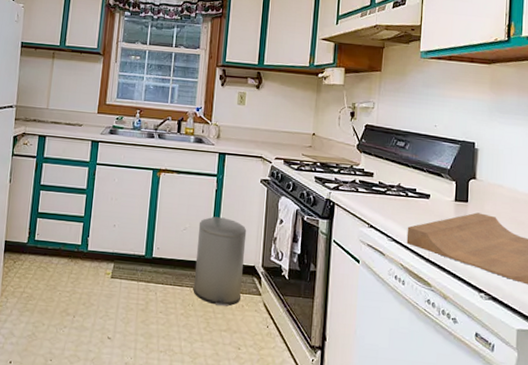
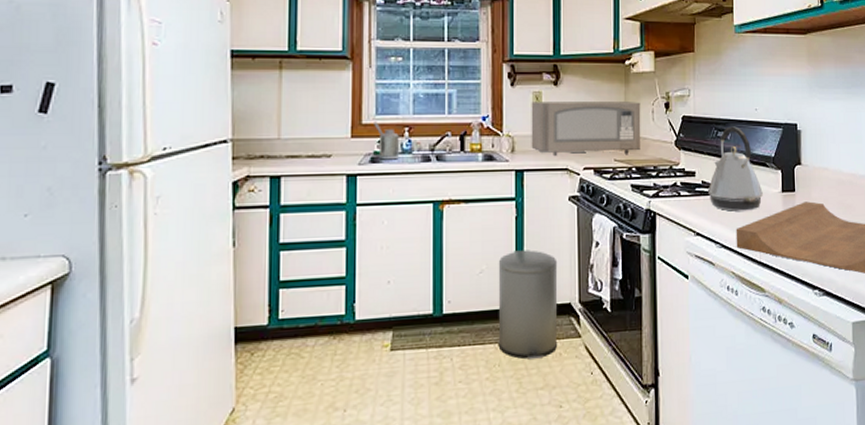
soap dispenser: none [114,103,132,134] -> present [374,121,399,160]
microwave: none [233,100,329,151] -> present [531,102,641,157]
kettle: none [383,138,436,213] -> present [707,126,763,211]

